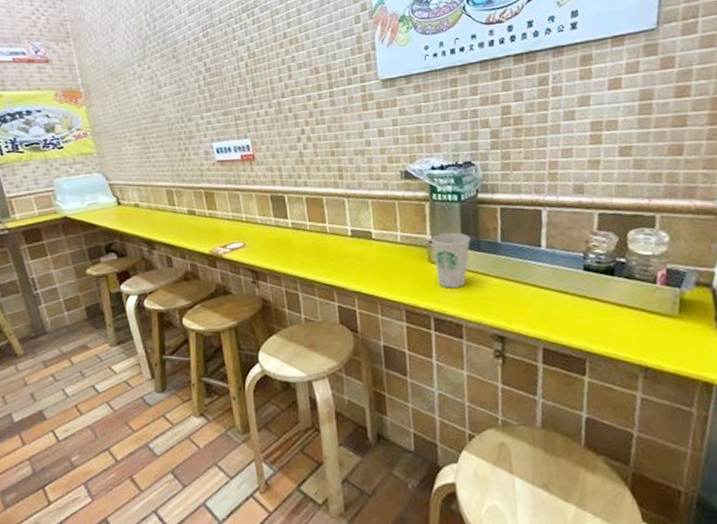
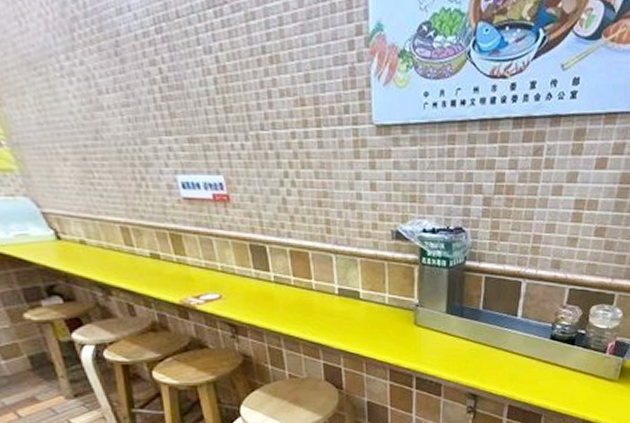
paper cup: present [431,232,471,288] -> none [418,298,456,350]

